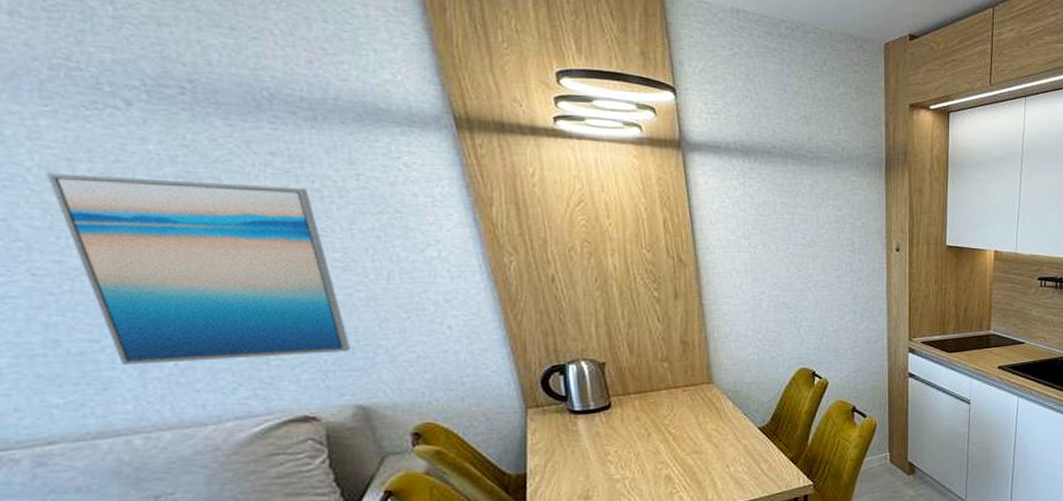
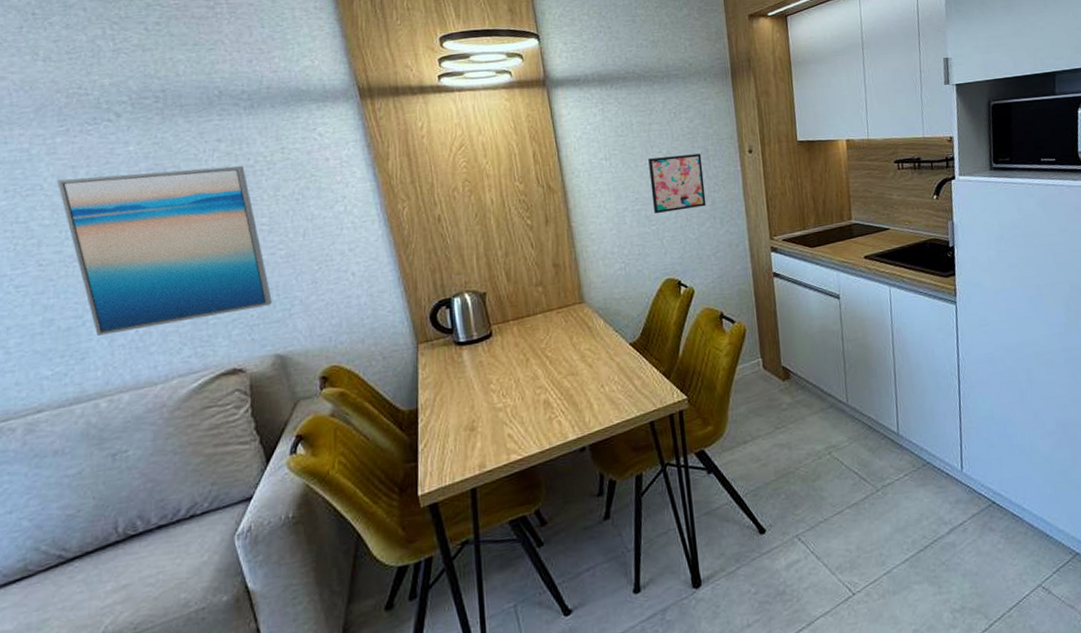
wall art: none [790,243,848,302] -> present [648,153,706,214]

